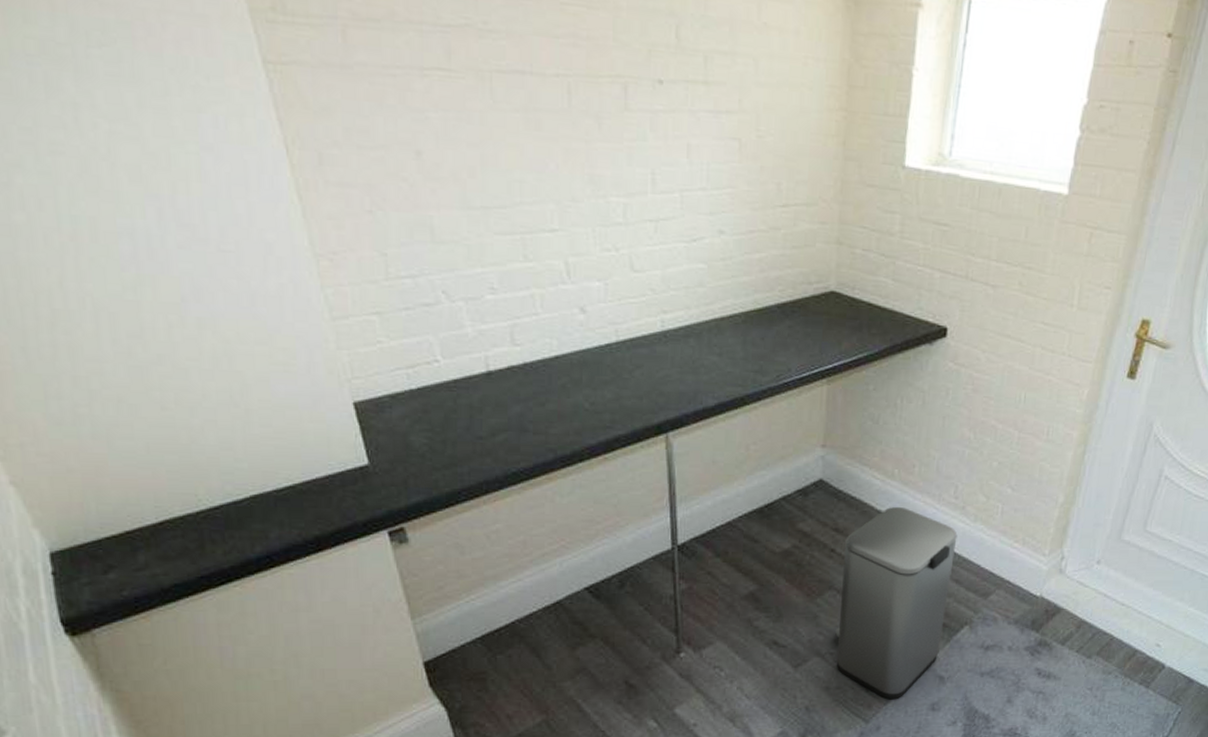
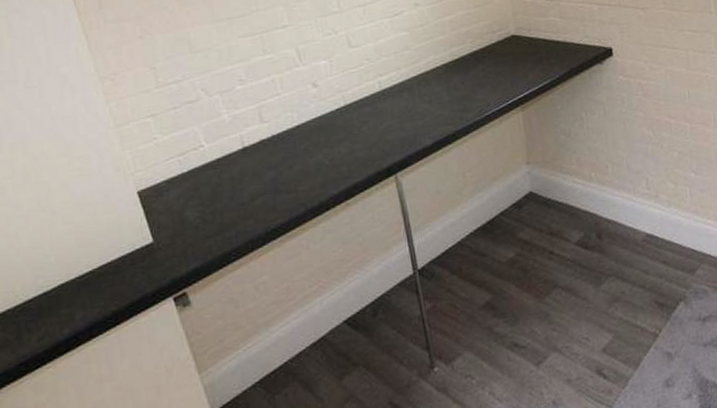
pedal bin: present [835,506,958,700] -> none [561,204,662,383]

